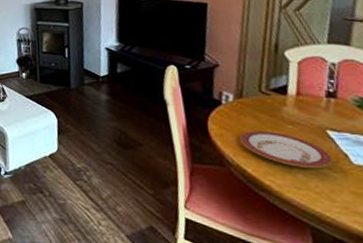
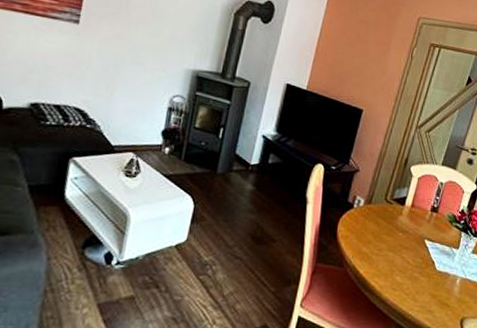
plate: present [239,131,333,169] -> none [360,235,424,273]

